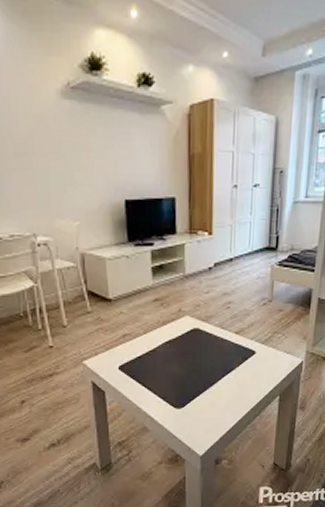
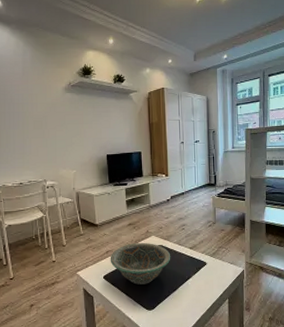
decorative bowl: none [128,325,210,378] -> present [110,243,171,285]

